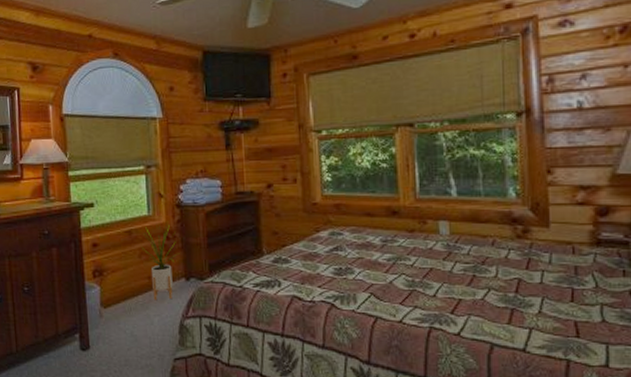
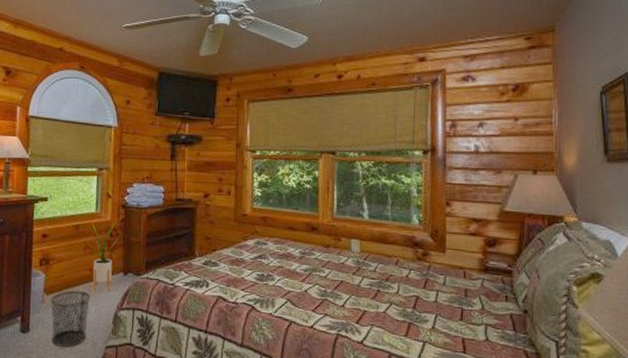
waste bin: none [108,301,153,363] -> present [50,290,91,348]

